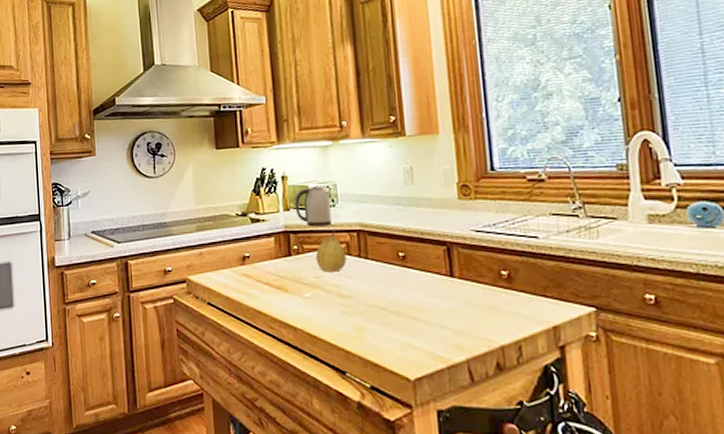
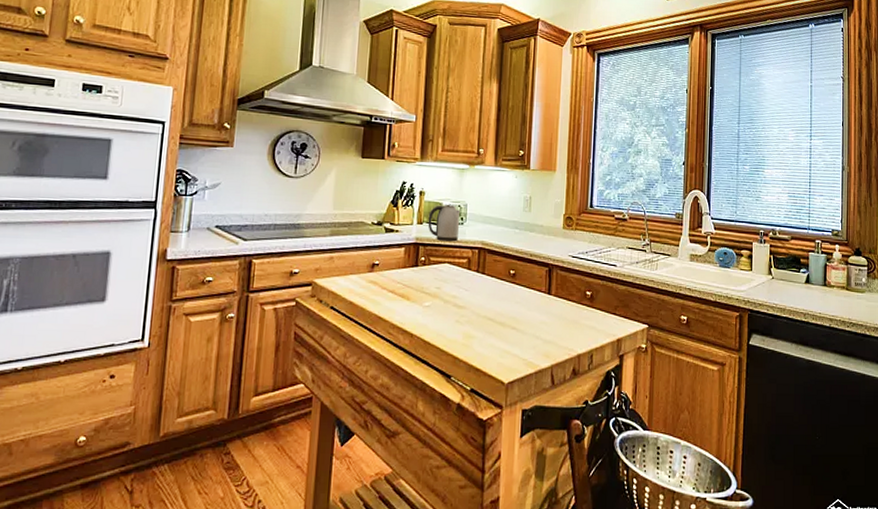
fruit: present [315,229,347,272] -> none [439,245,467,284]

